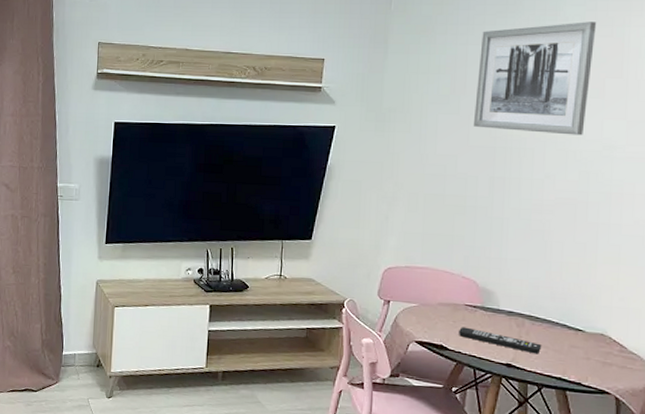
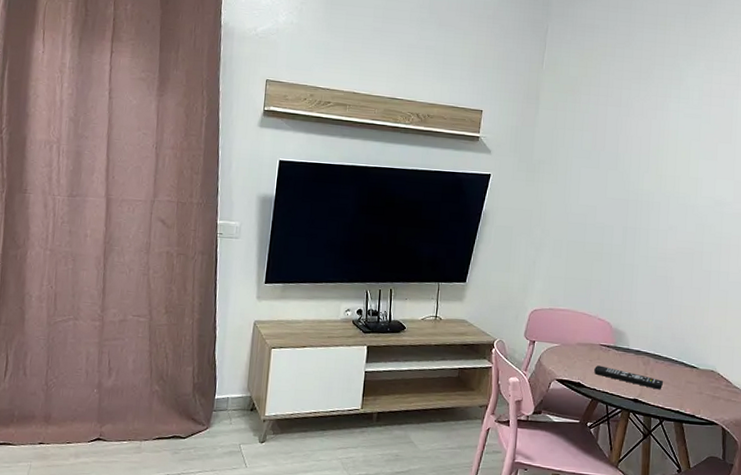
wall art: present [473,22,597,136] -> none [610,92,712,192]

